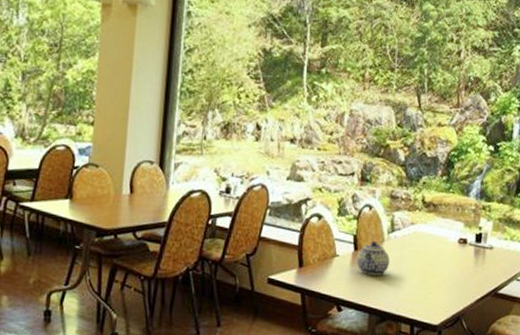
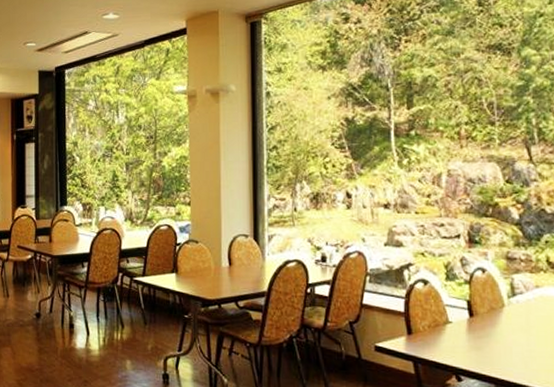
teapot: present [357,242,390,276] -> none [474,307,515,343]

